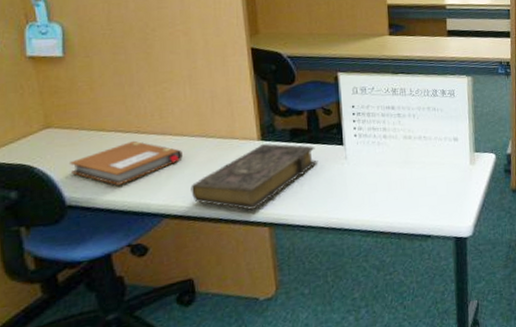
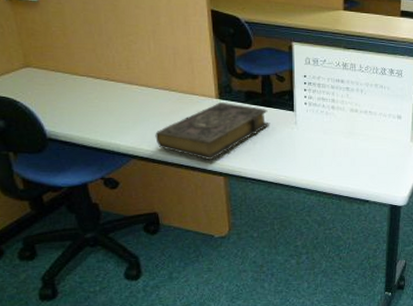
notebook: present [70,140,183,185] -> none [48,86,148,125]

